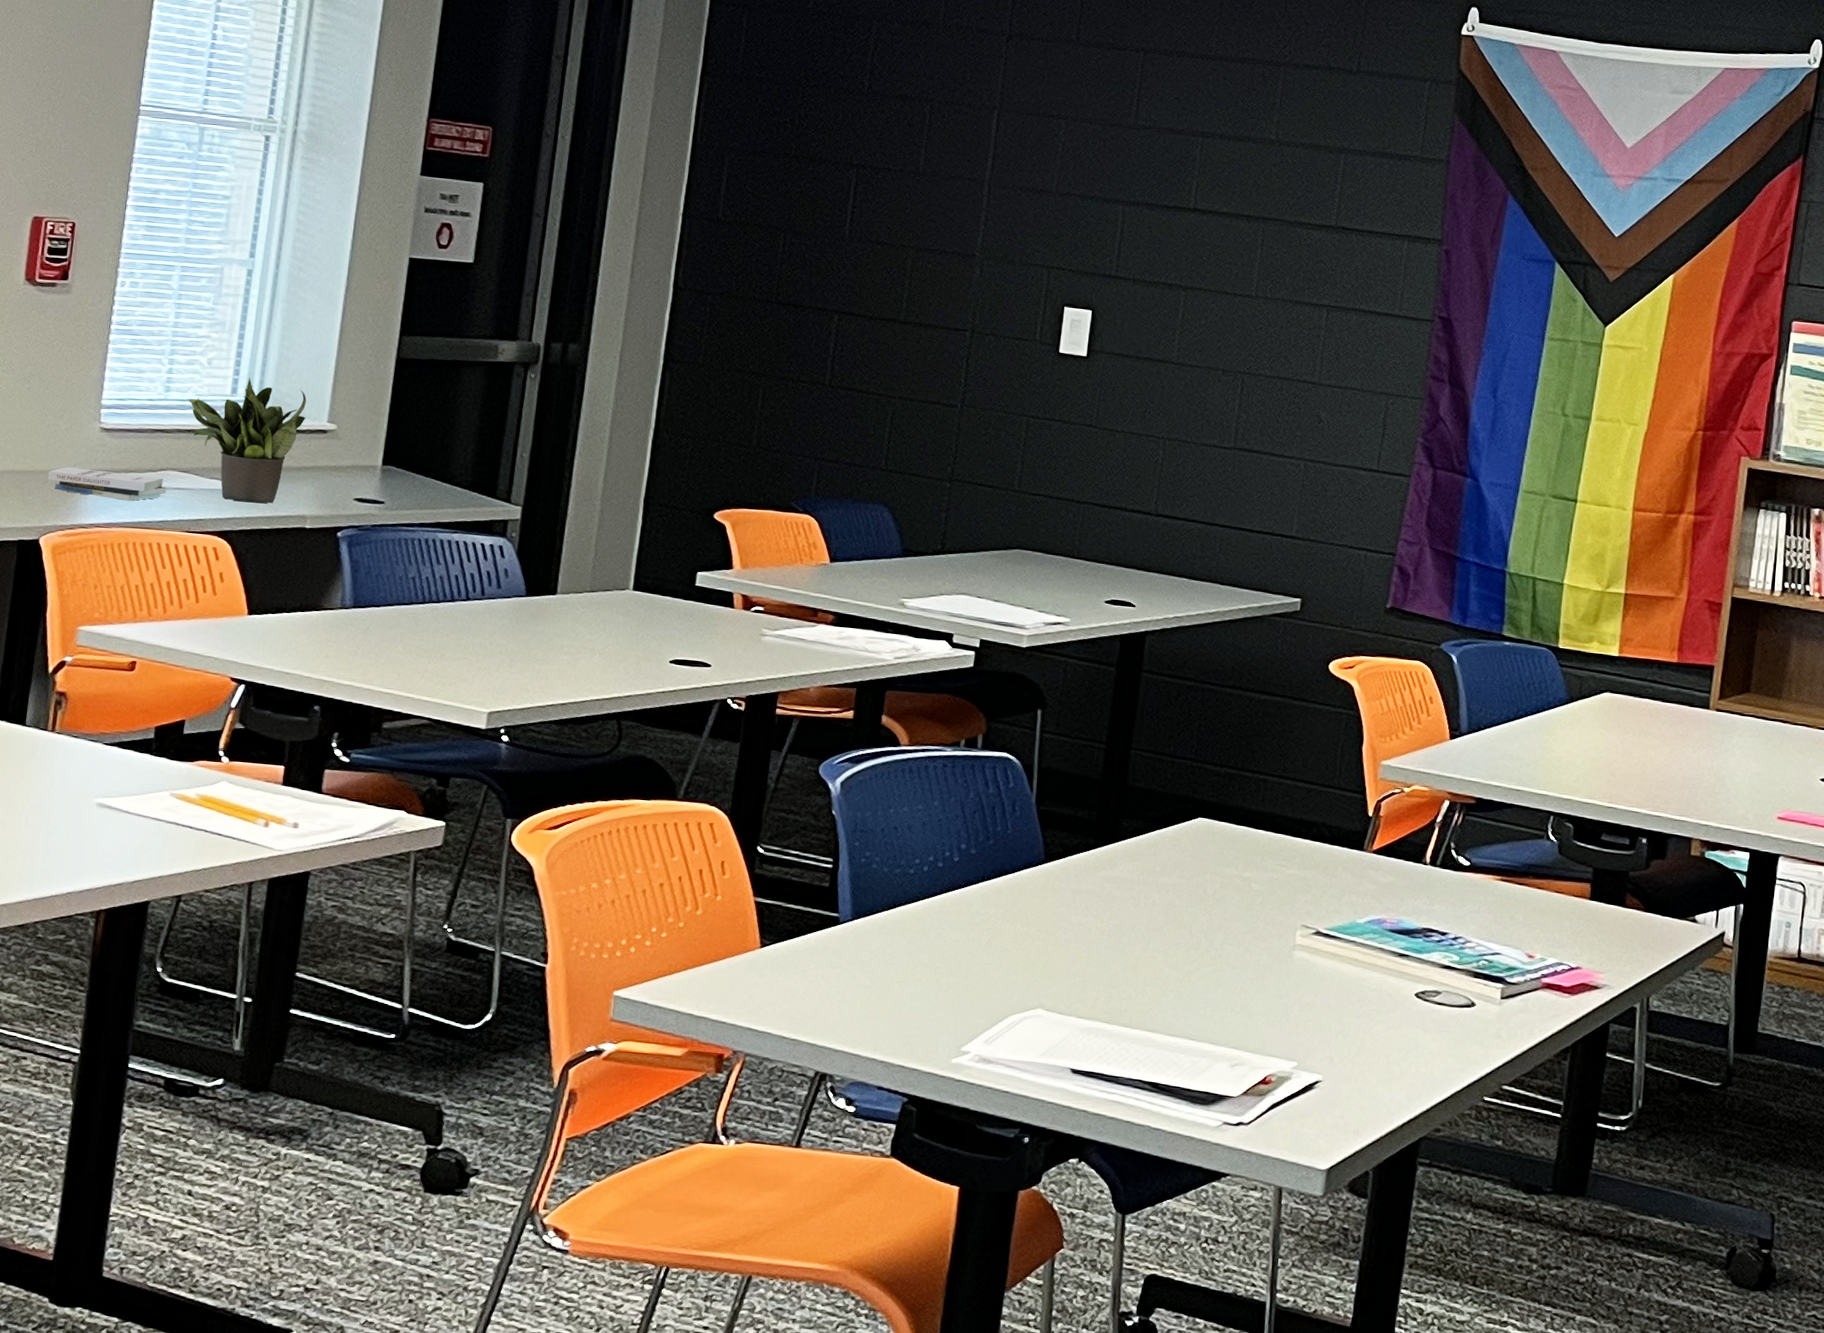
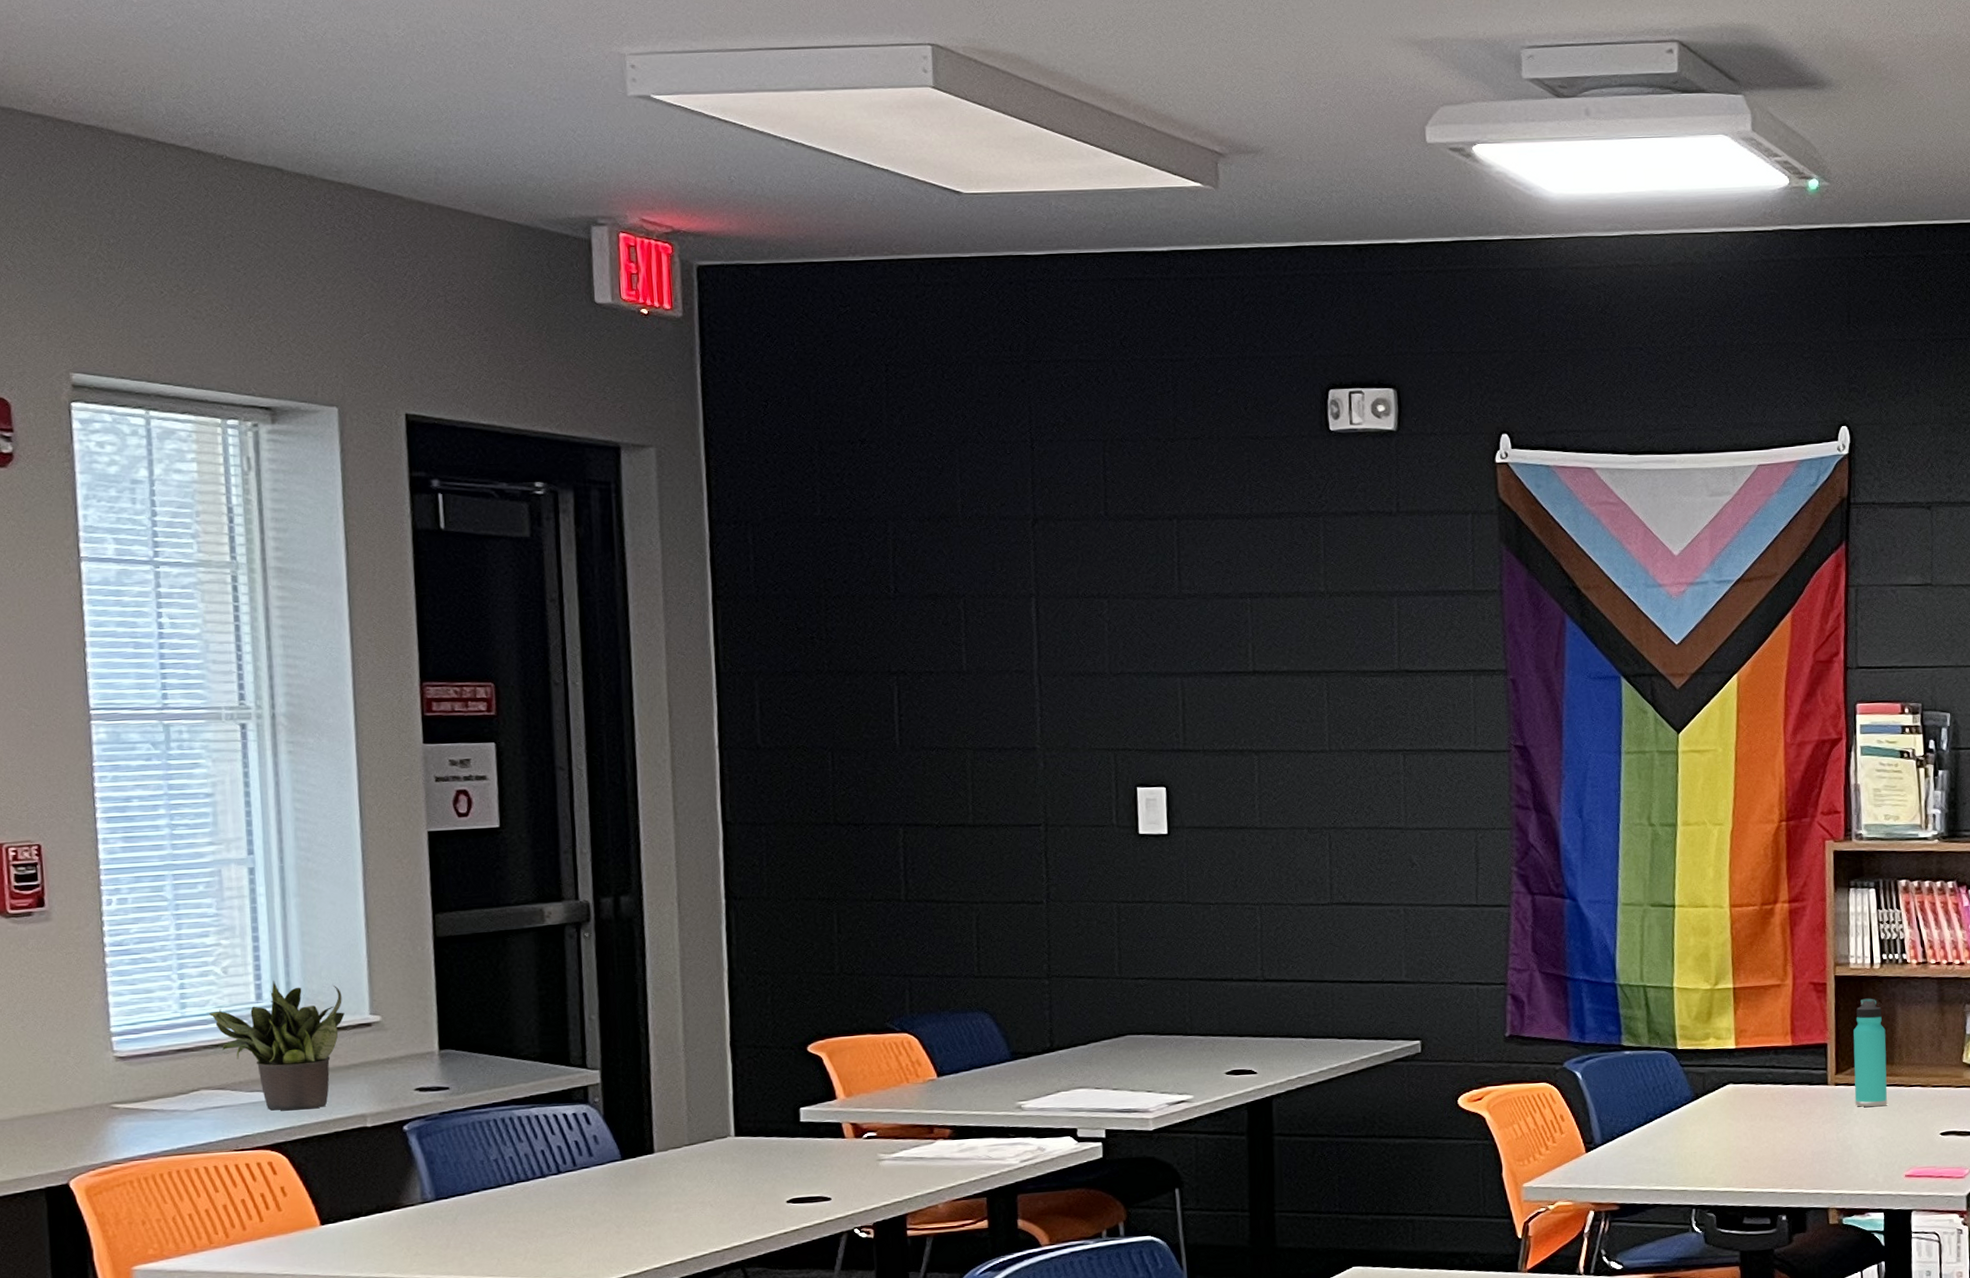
books: present [47,466,167,501] -> none [64,1099,204,1130]
thermos bottle: none [1735,625,1778,741] -> present [1853,998,1888,1107]

